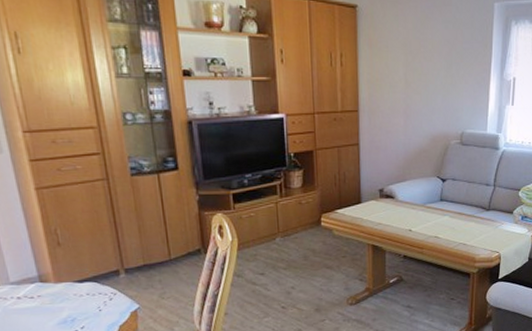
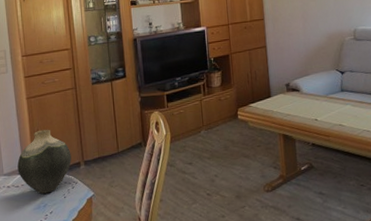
vase: none [29,229,107,306] -> present [17,129,72,194]

